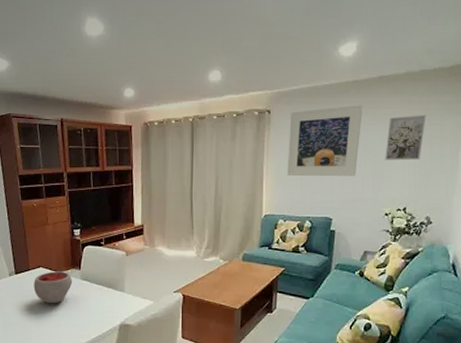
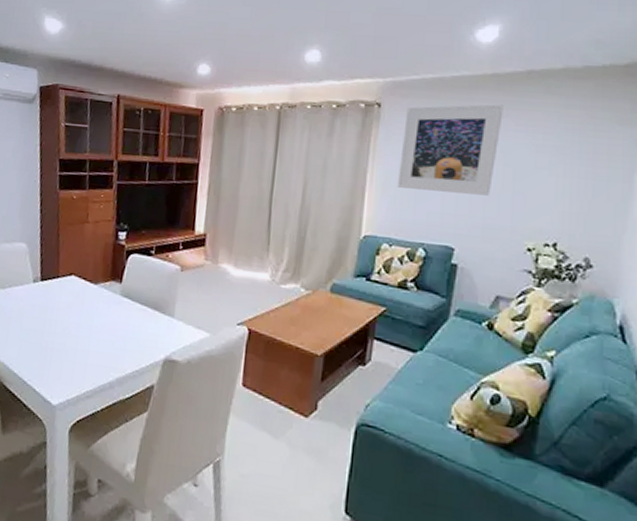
bowl: present [33,271,73,304] -> none [61,281,111,324]
wall art: present [385,115,426,161] -> none [530,123,590,182]

